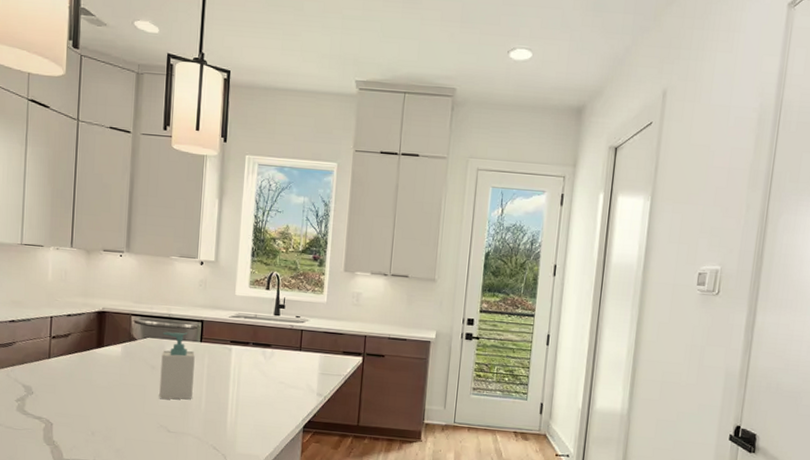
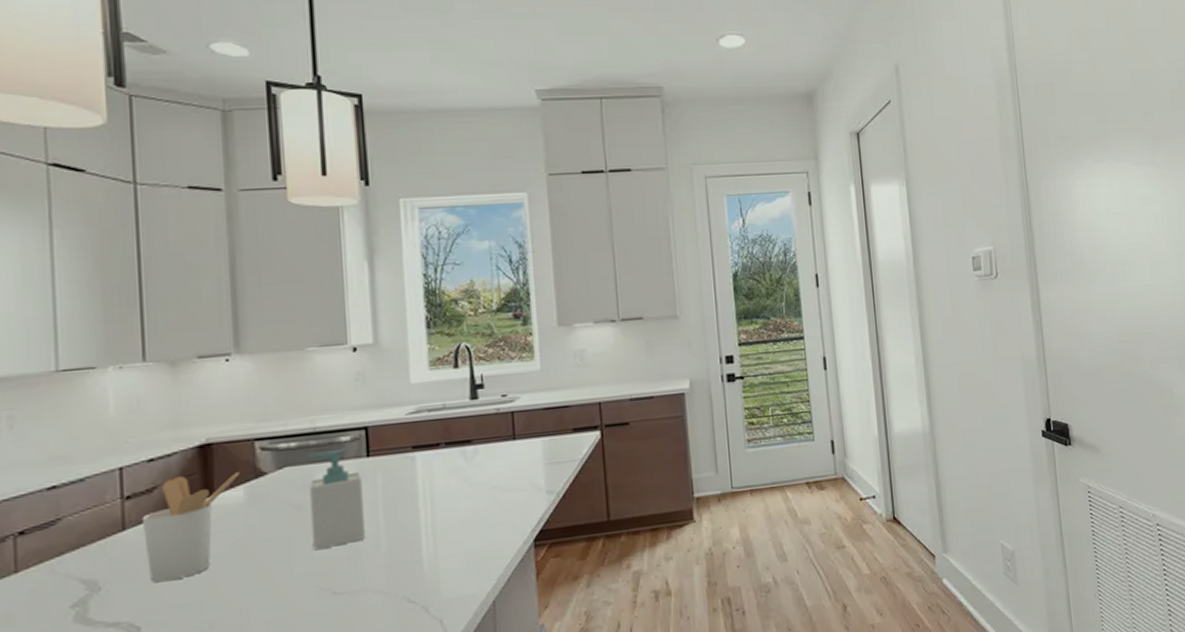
utensil holder: none [60,329,121,398] -> present [141,472,240,583]

